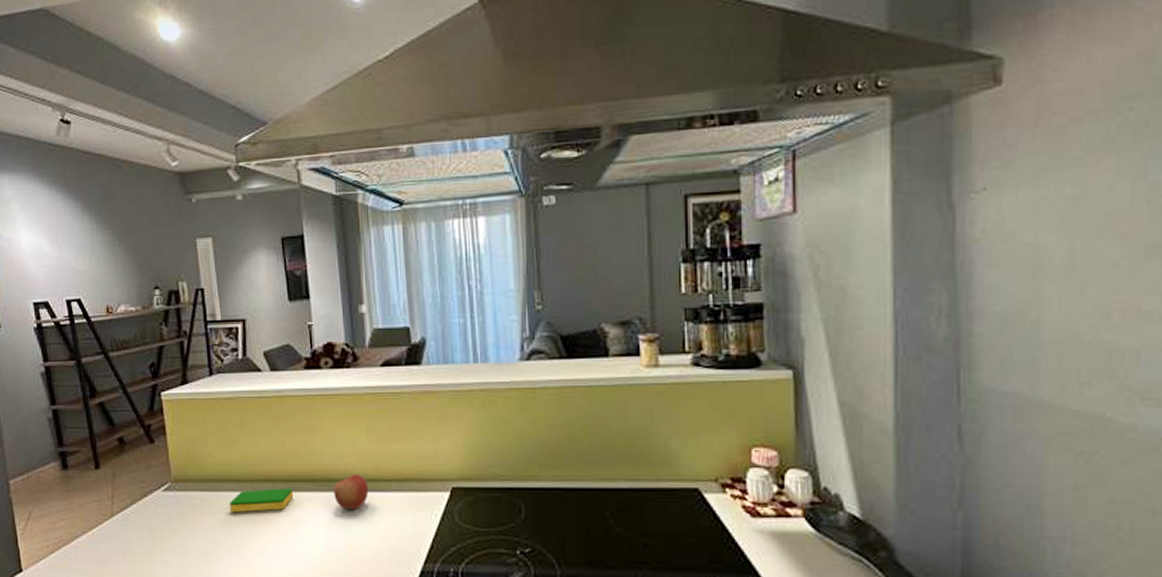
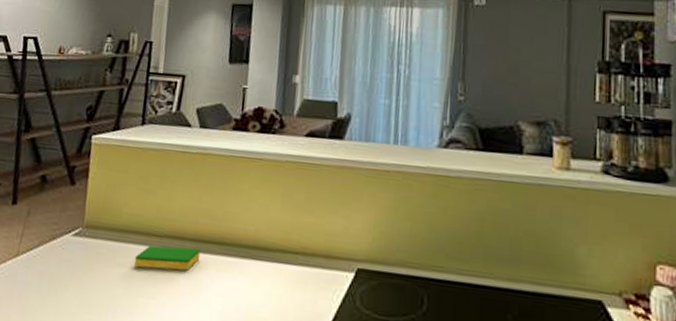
apple: present [333,474,369,509] -> none [239,242,275,280]

